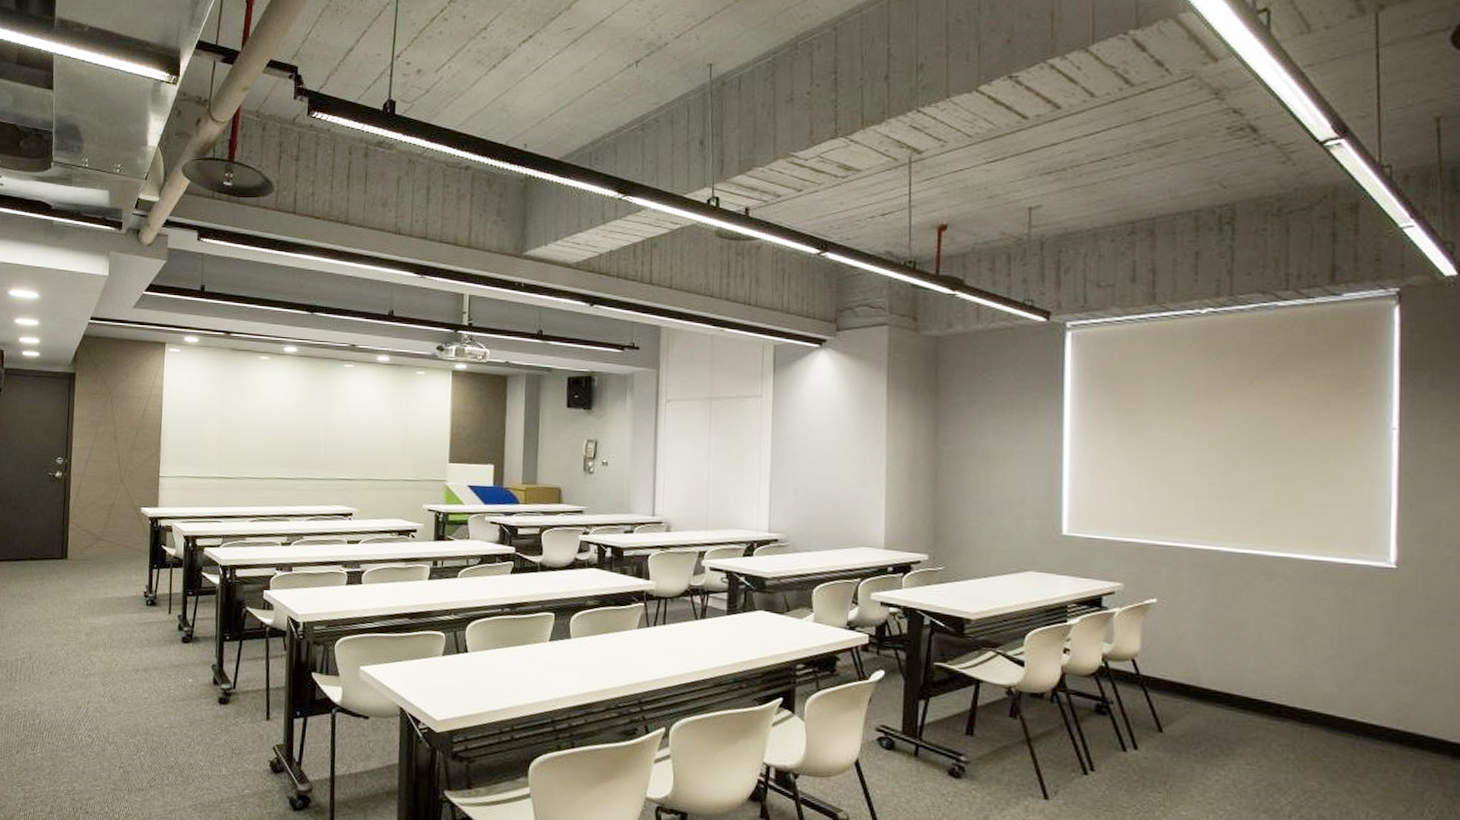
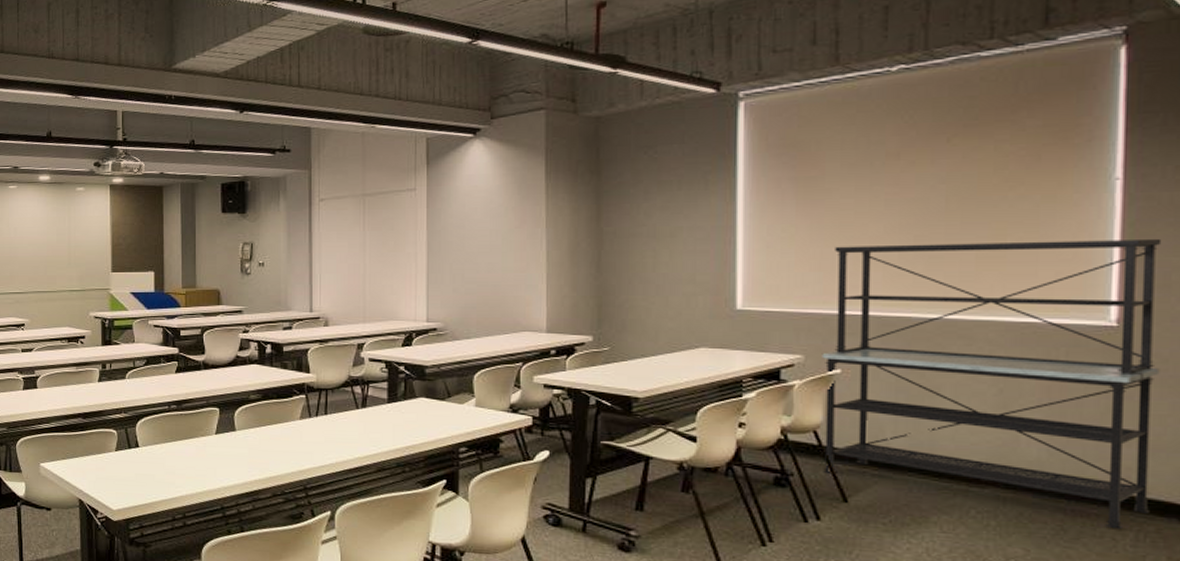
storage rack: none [1139,478,1433,766] -> present [821,238,1162,530]

